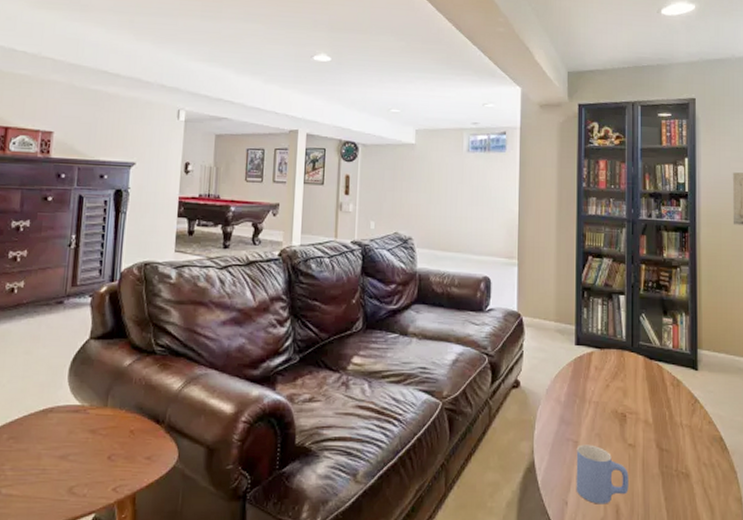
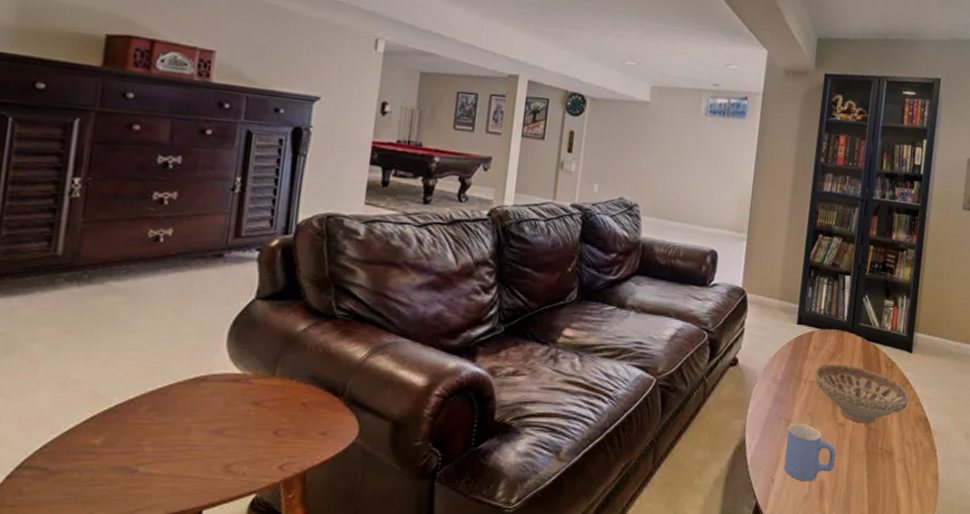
decorative bowl: none [599,384,700,444] -> present [815,364,909,424]

